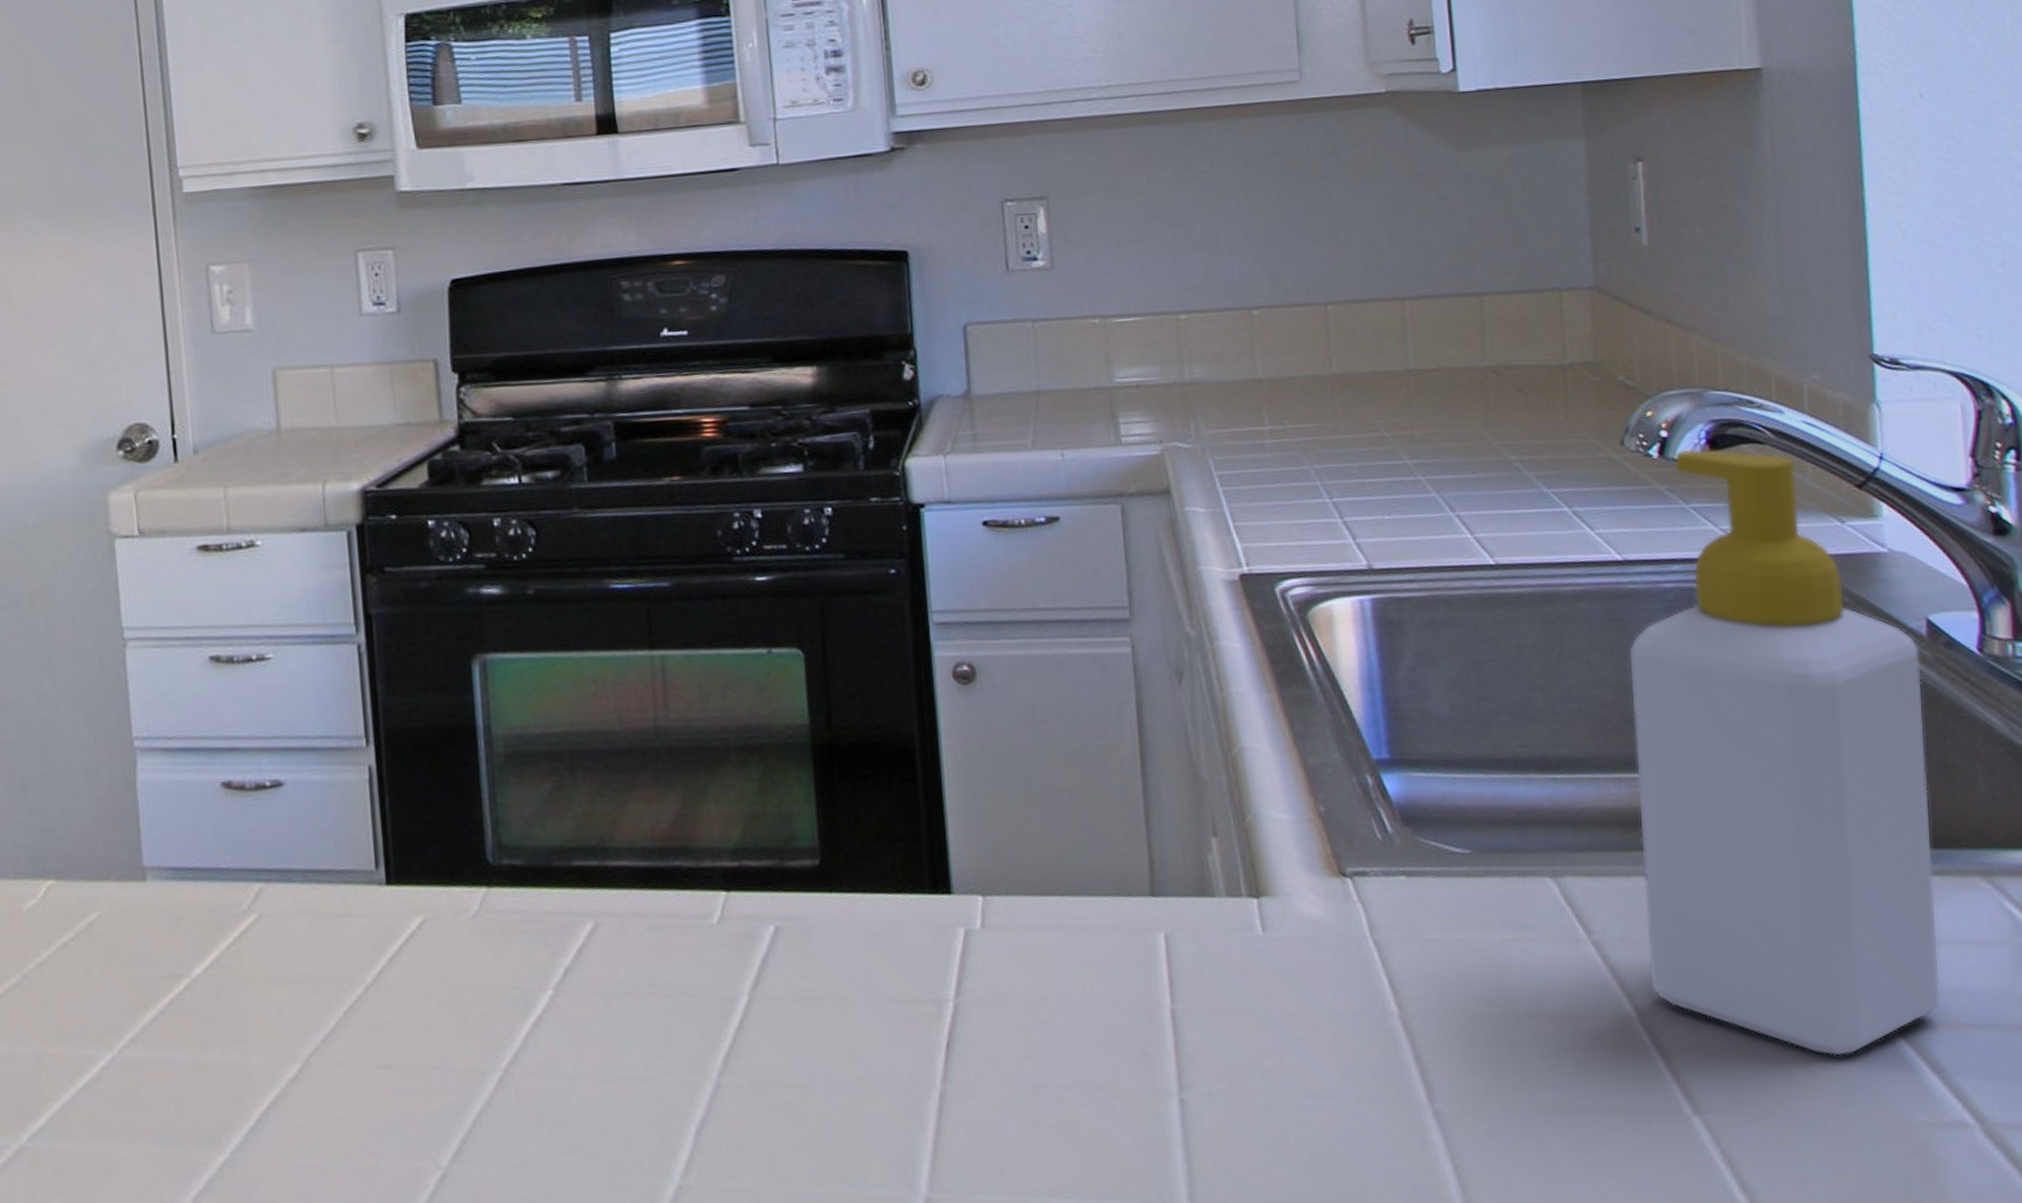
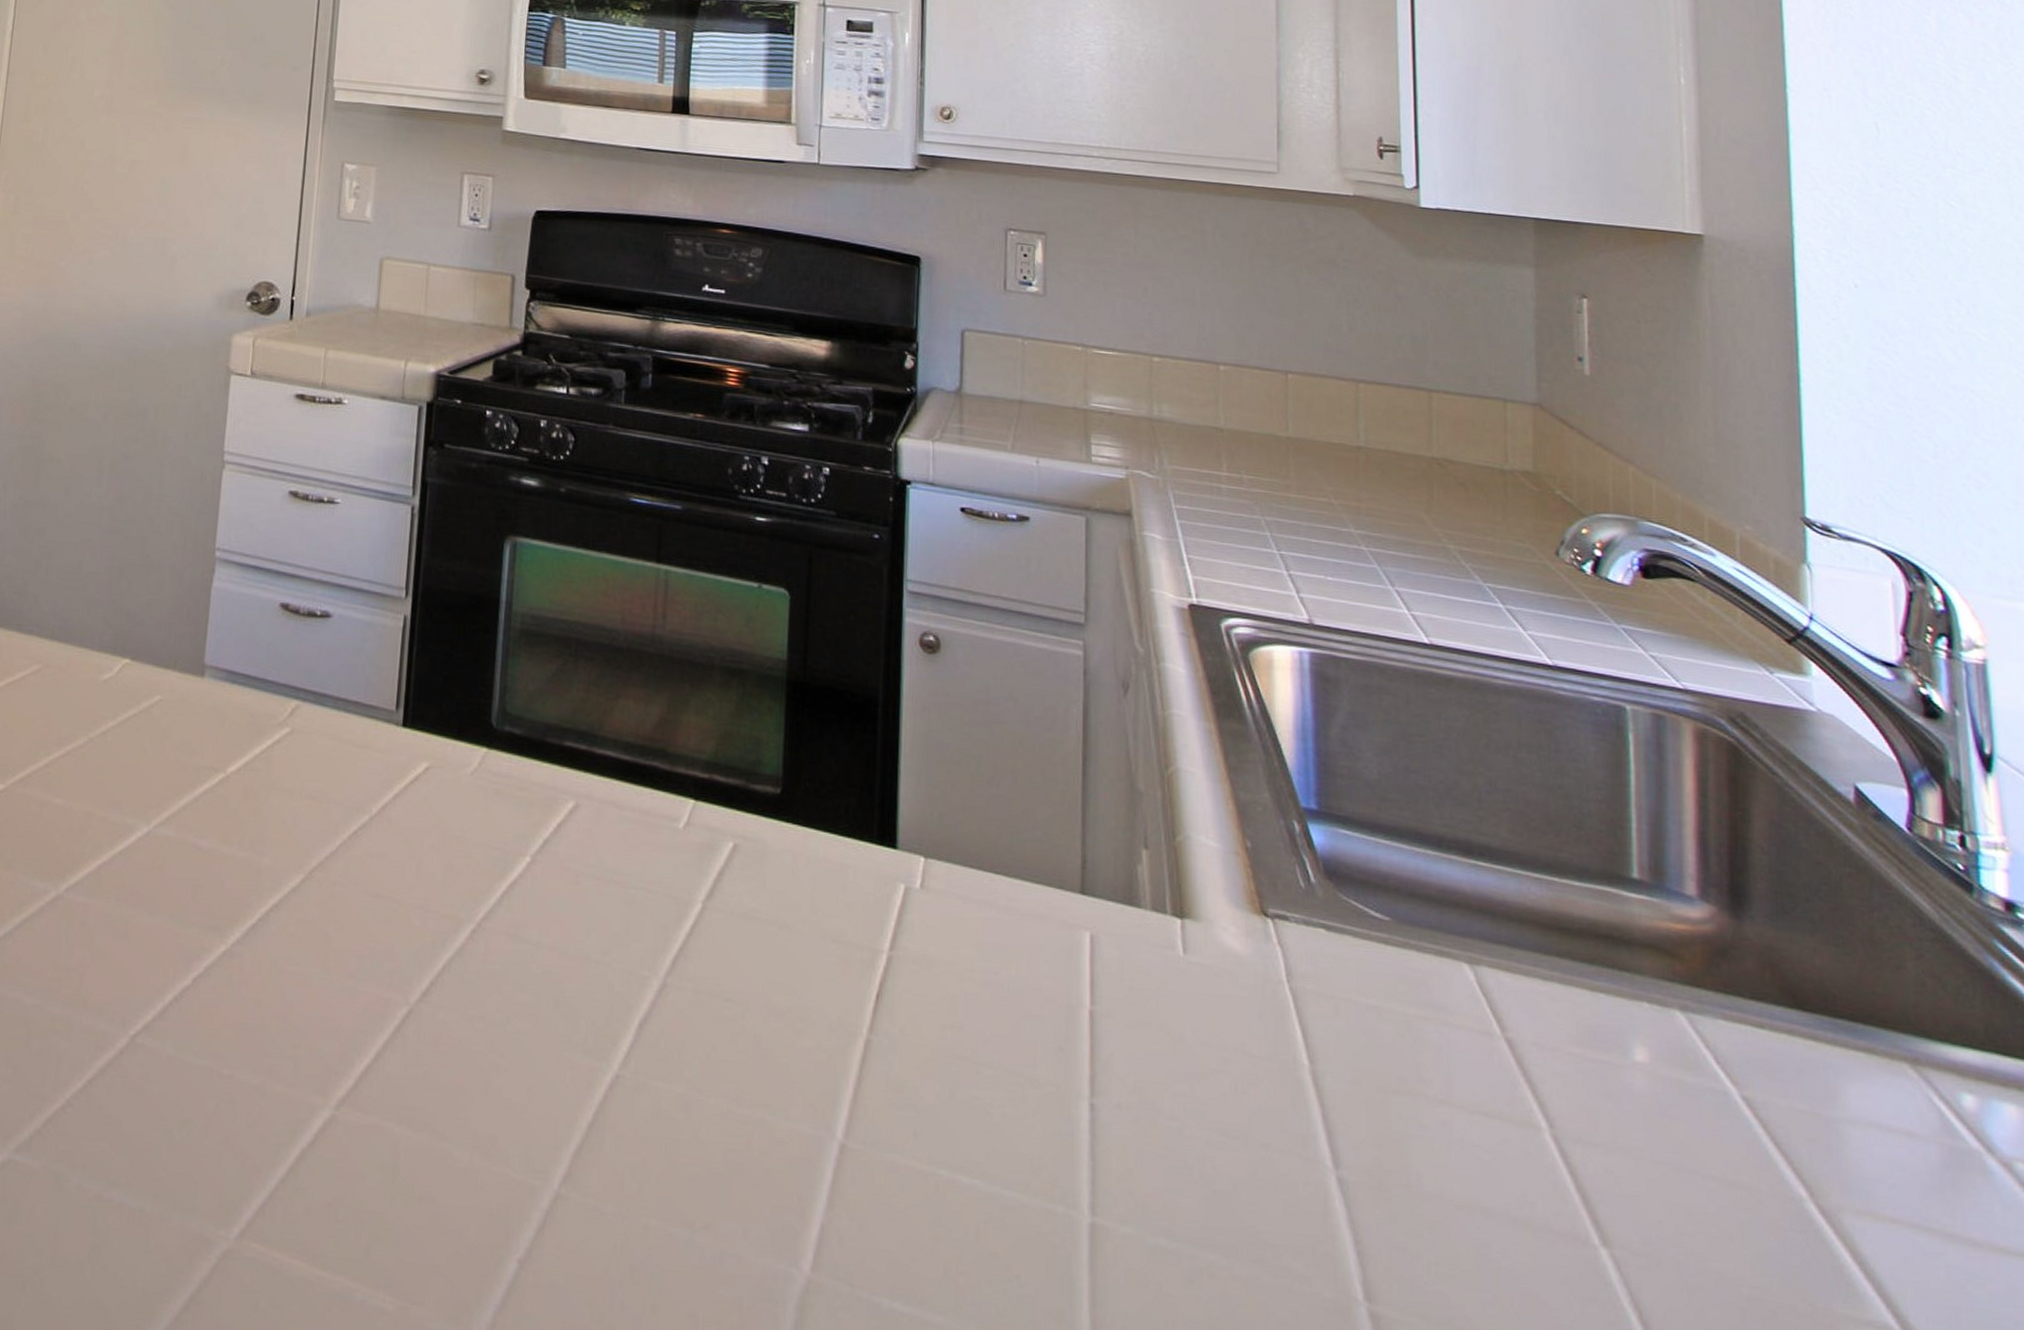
soap bottle: present [1628,448,1941,1057] -> none [1554,571,1865,1222]

